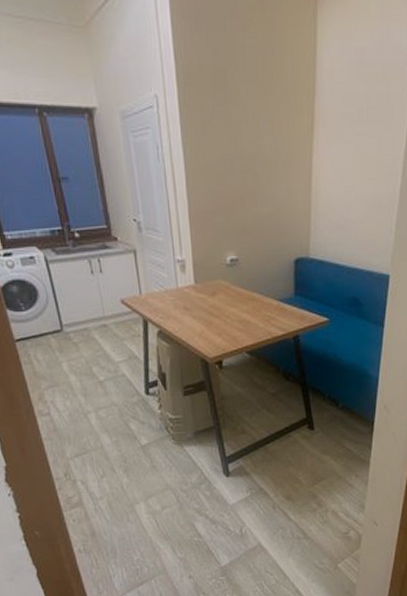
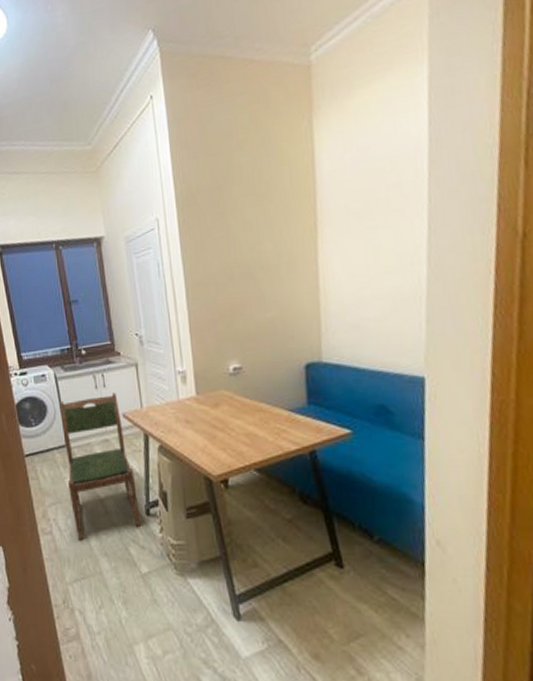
dining chair: none [52,278,140,419] -> present [60,392,141,540]

